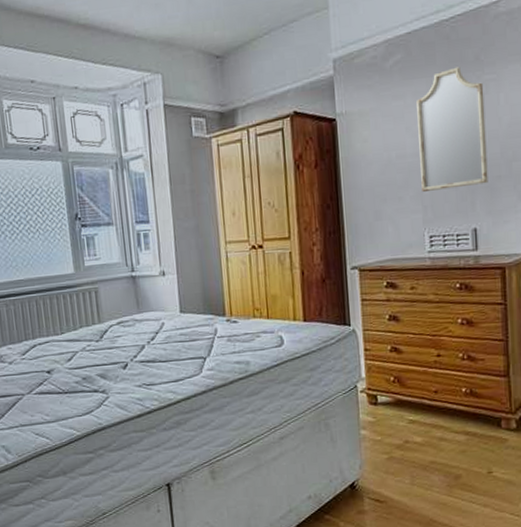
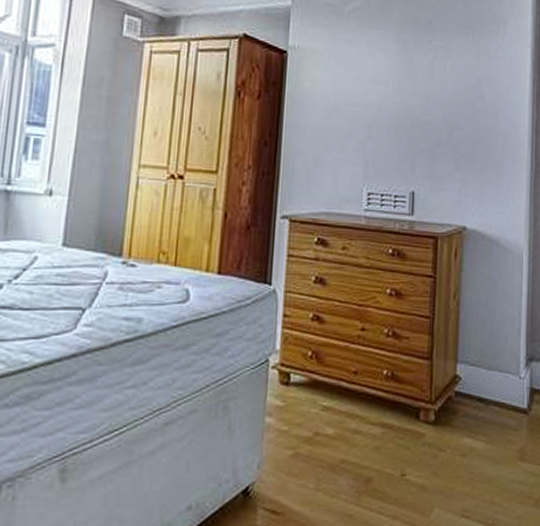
home mirror: present [417,67,488,193] -> none [365,26,433,147]

